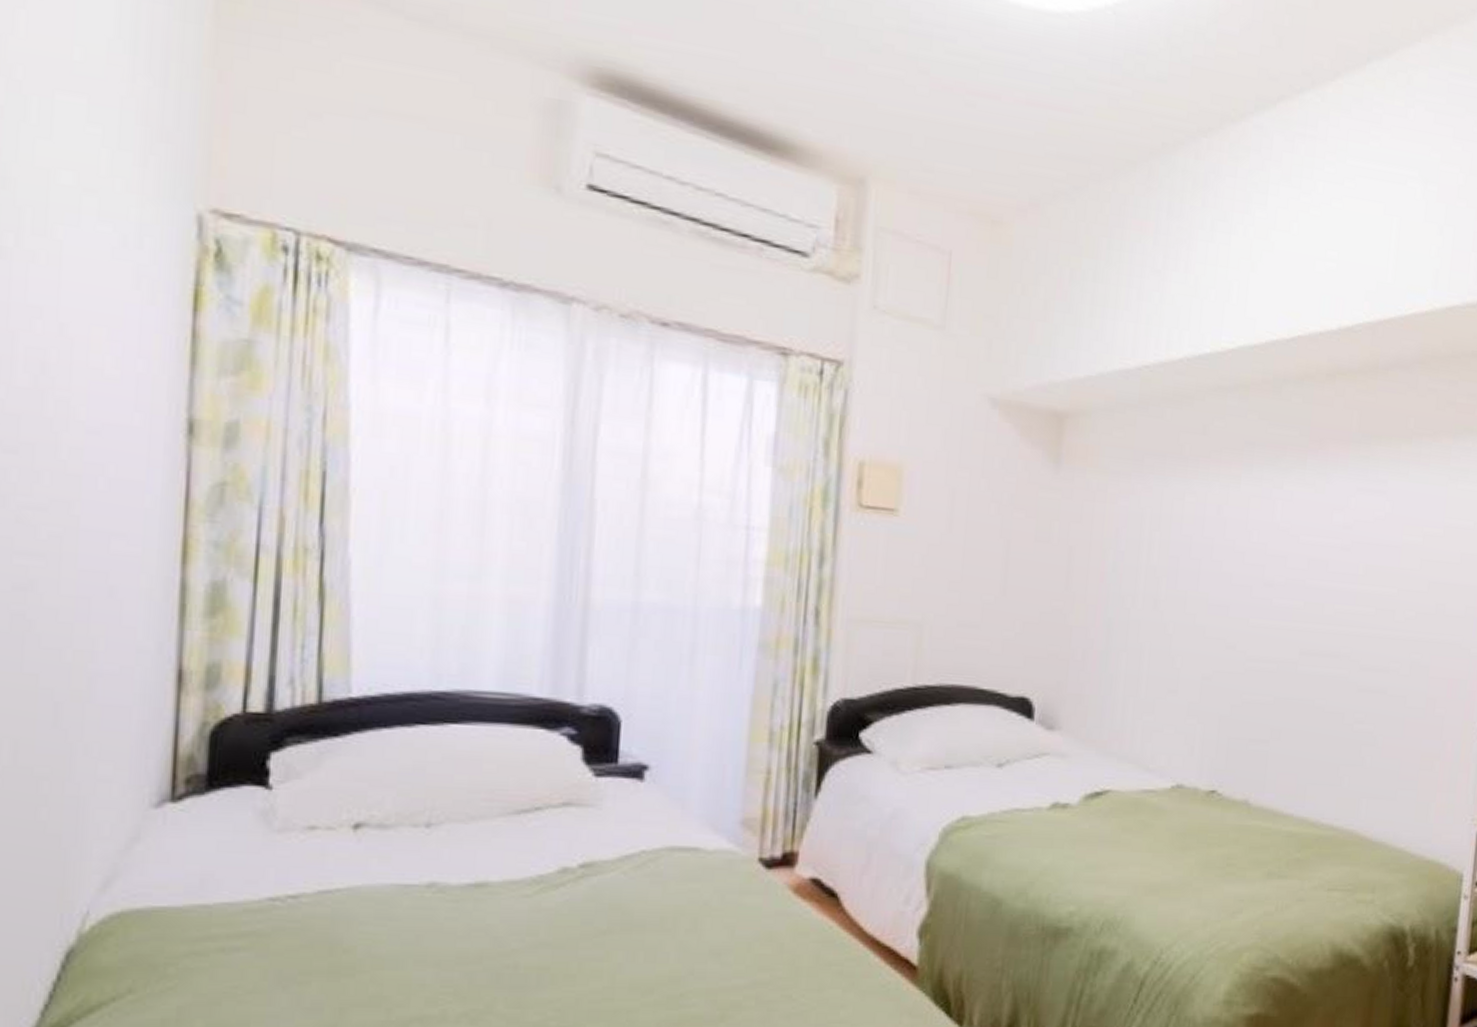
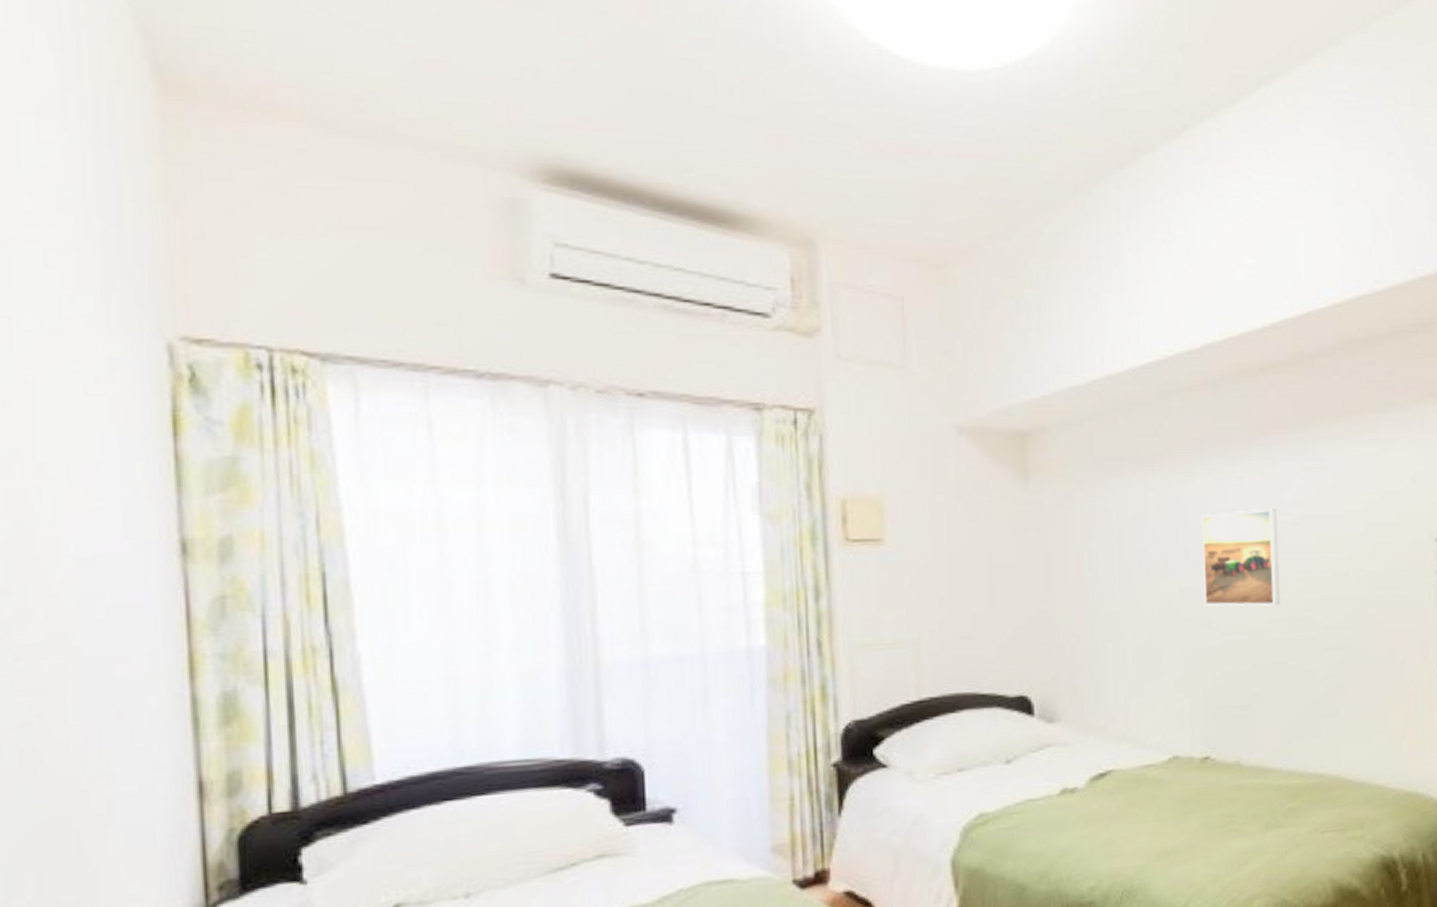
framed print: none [1233,527,1325,637] -> present [1201,508,1280,606]

